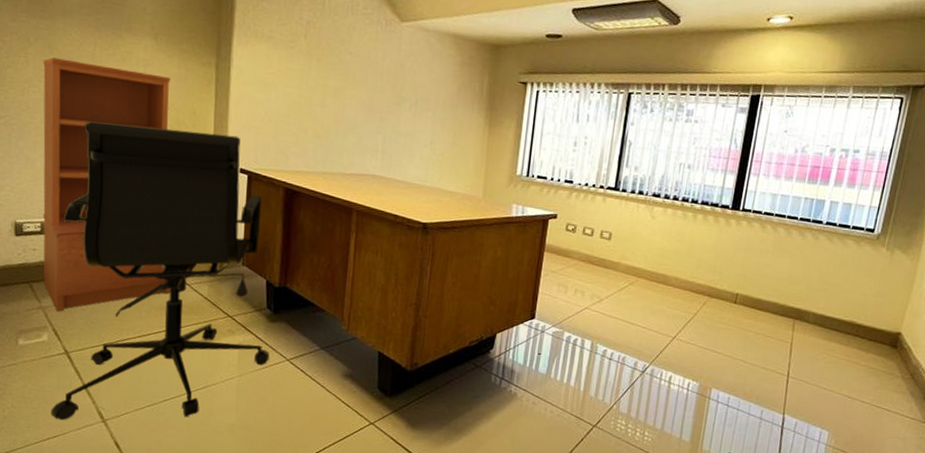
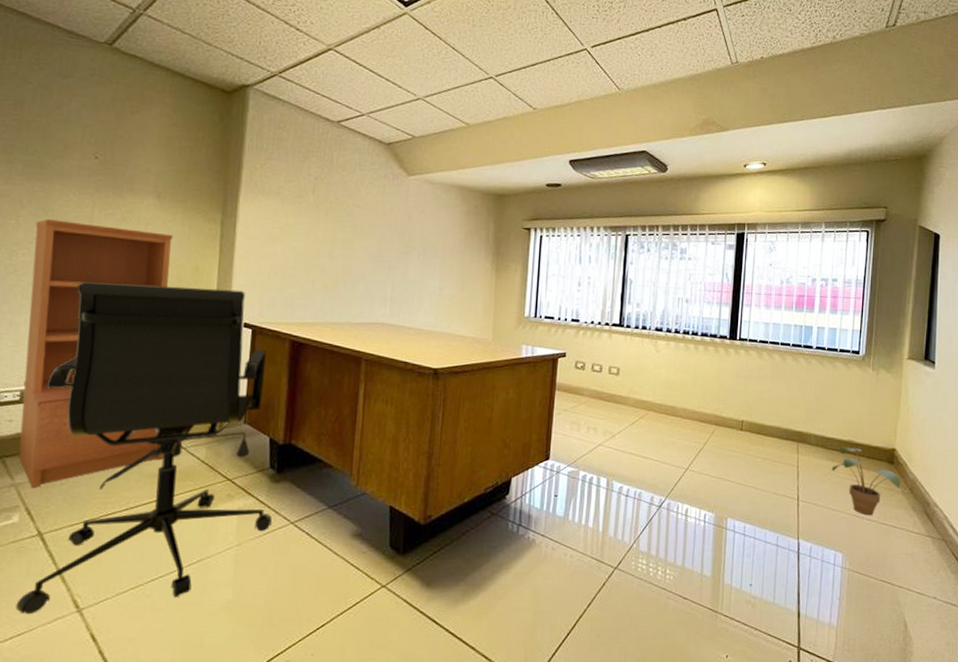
potted plant: none [827,327,906,398] -> present [831,447,905,516]

